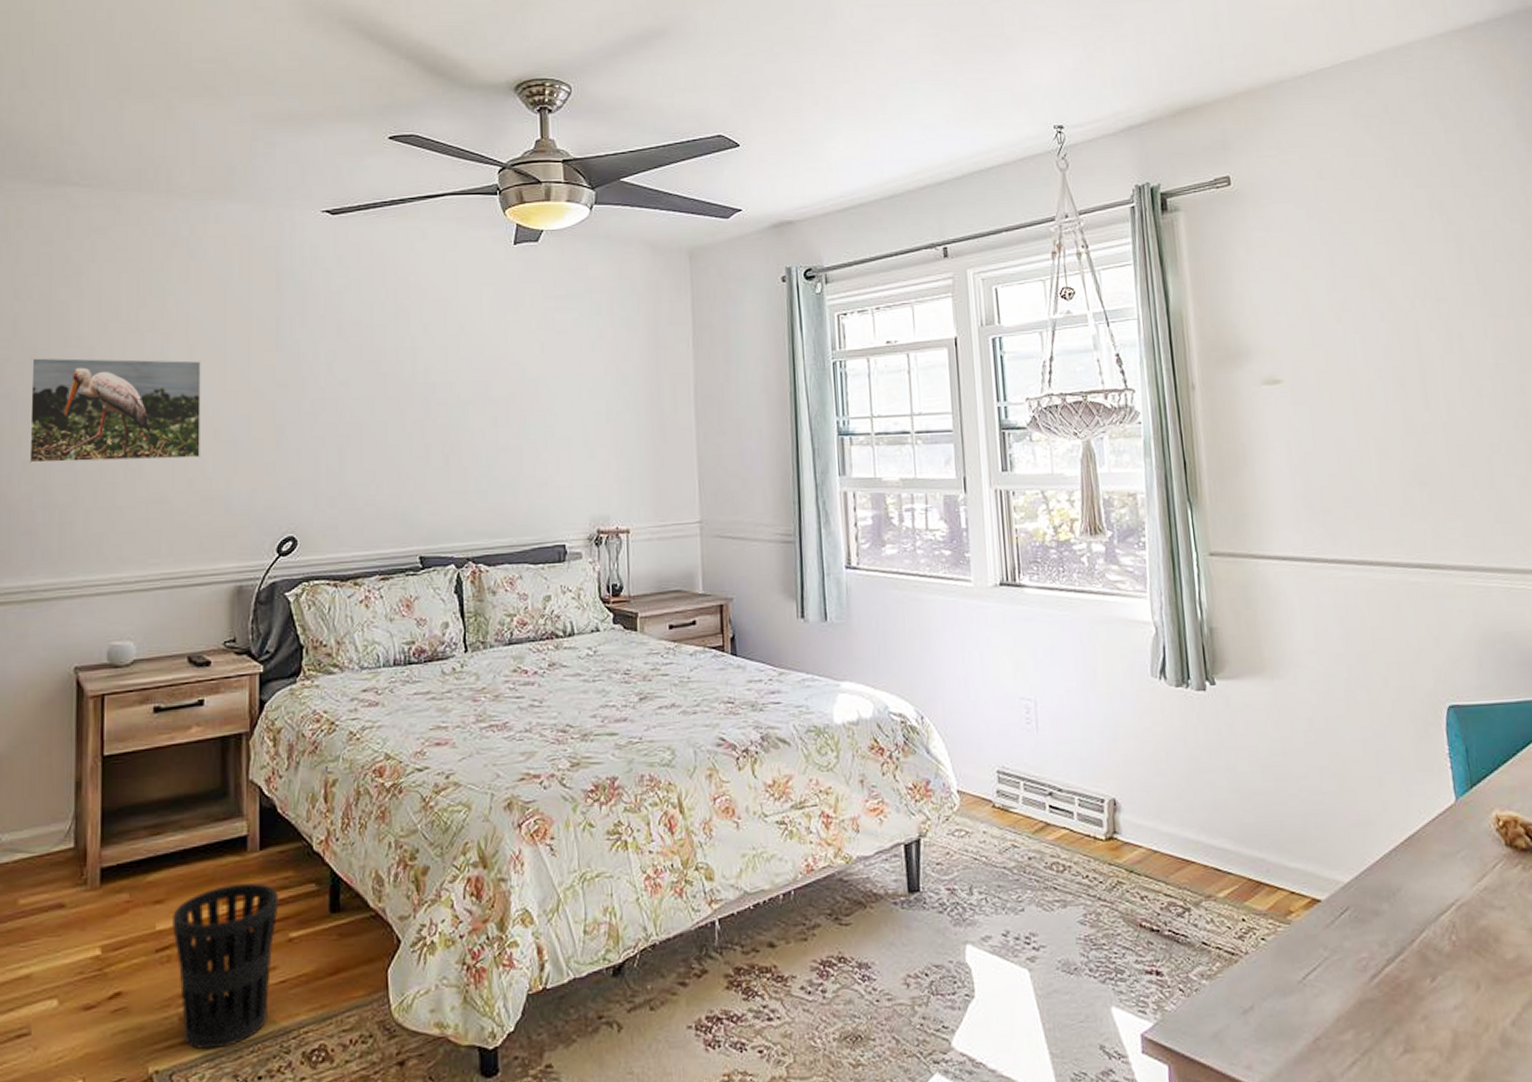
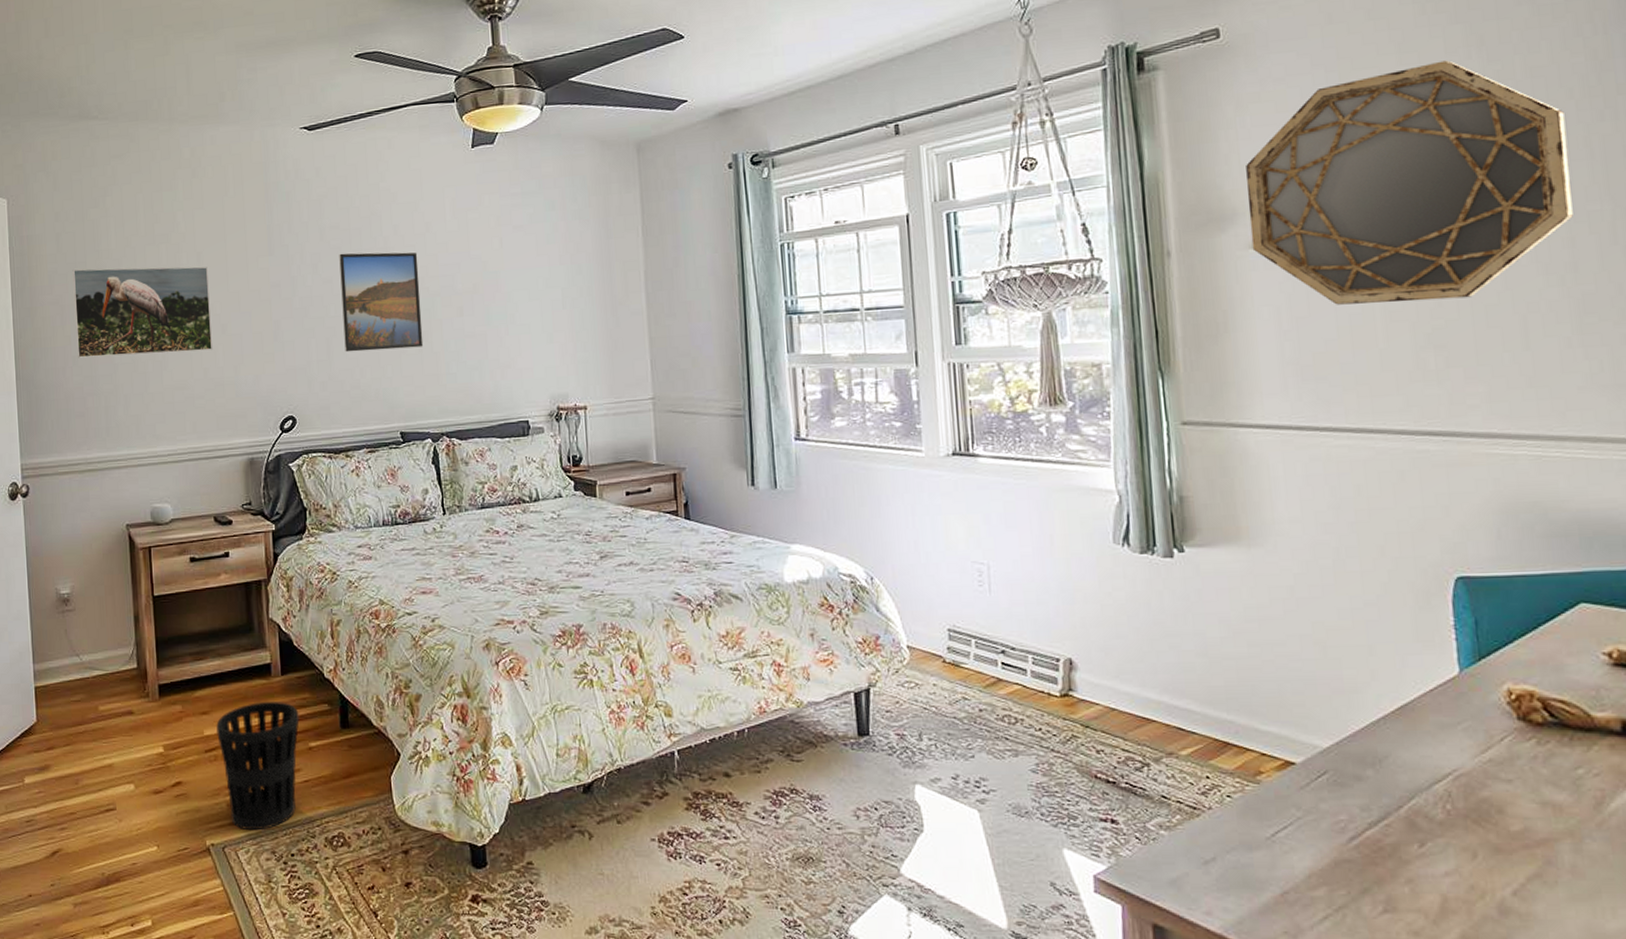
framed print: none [359,352,451,464] -> present [339,252,424,352]
home mirror: none [1256,220,1521,441] -> present [1246,60,1573,305]

